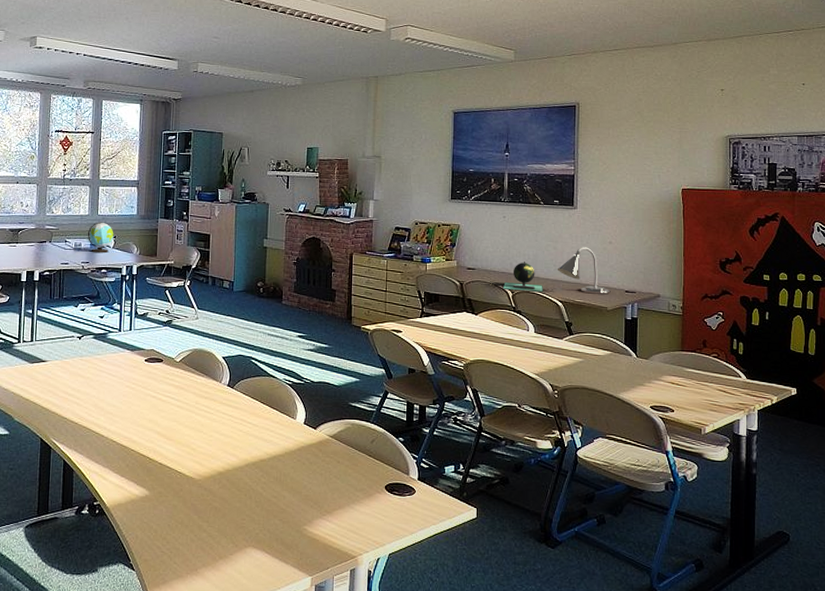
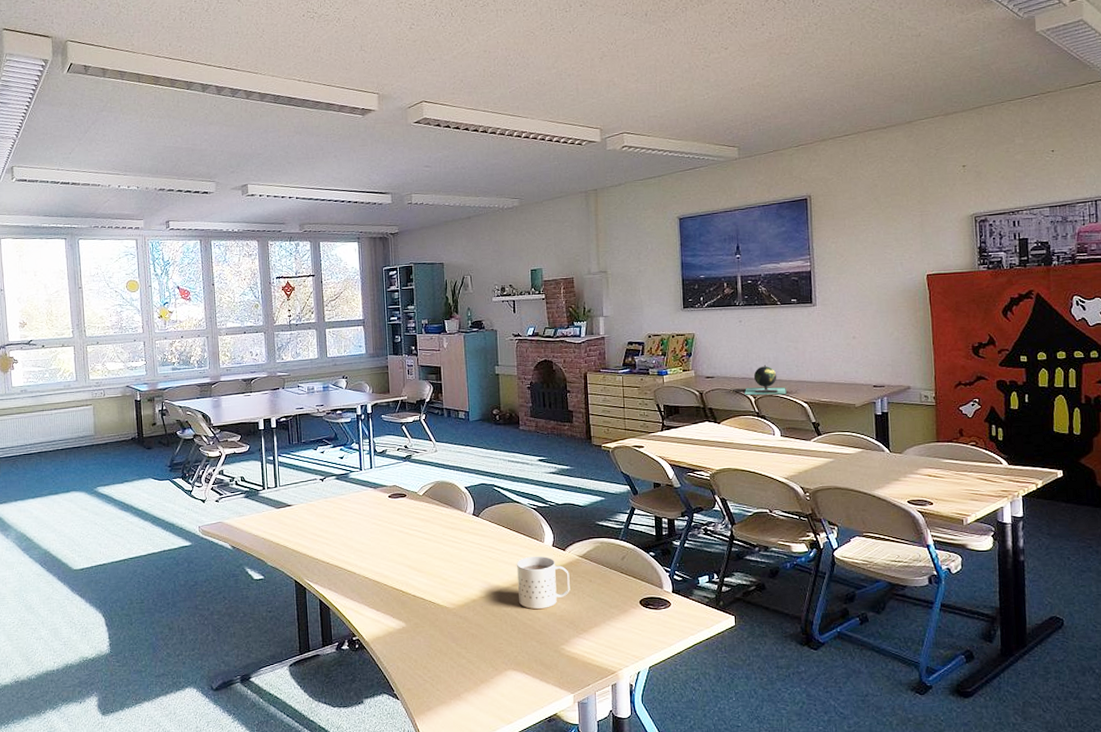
globe: present [87,222,114,253] -> none [318,364,345,396]
mug: none [265,432,318,487] -> present [516,556,570,610]
table lamp: present [557,247,611,294] -> none [799,344,858,392]

